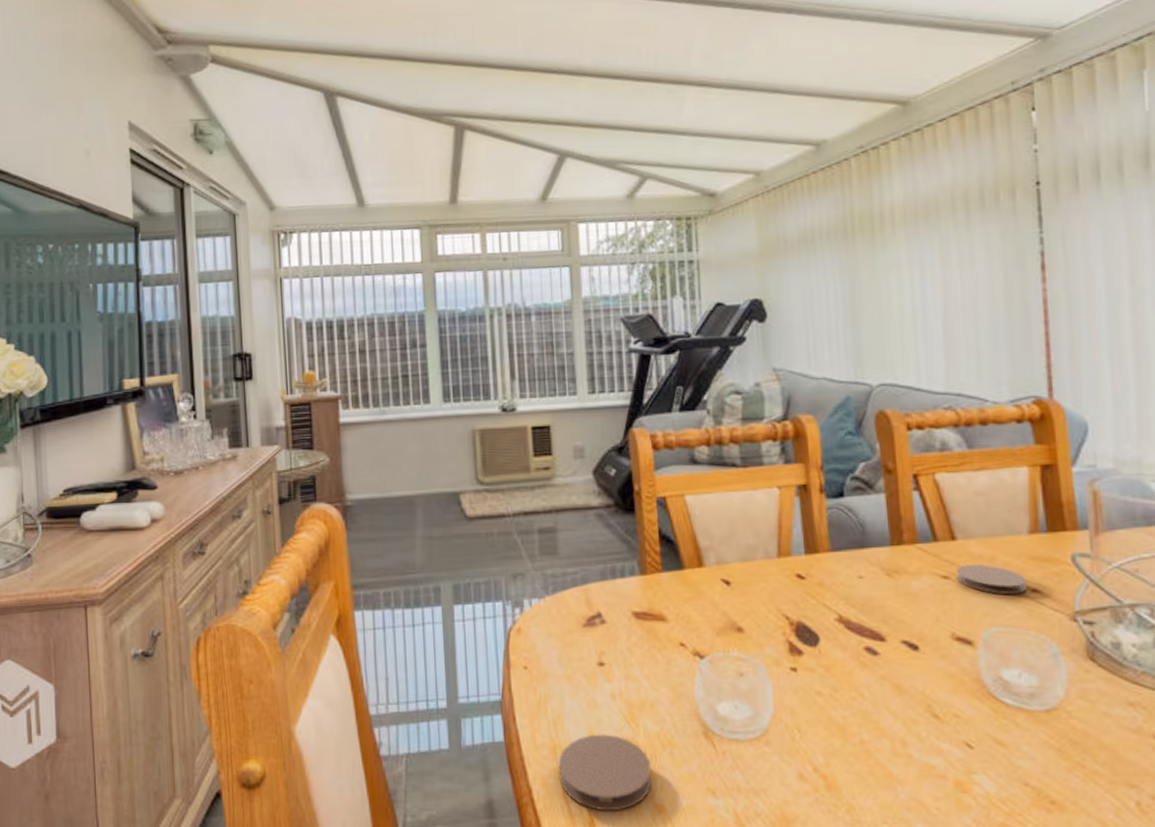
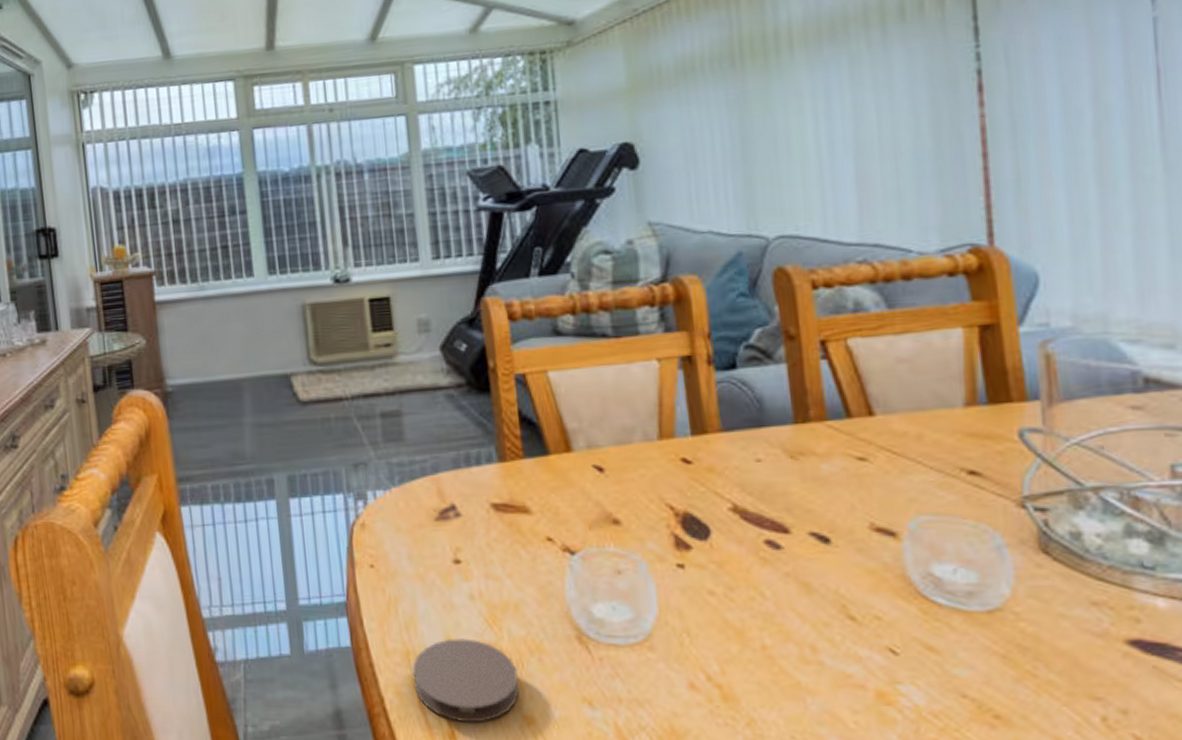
coaster: present [957,565,1027,594] -> none [875,443,963,478]

